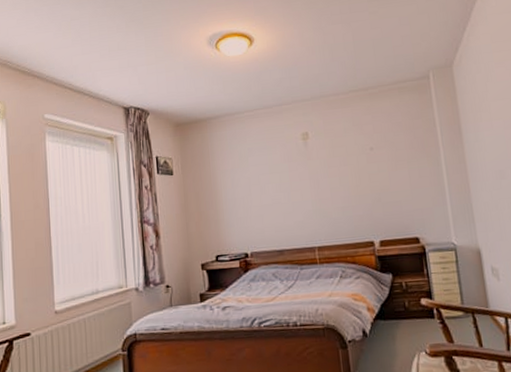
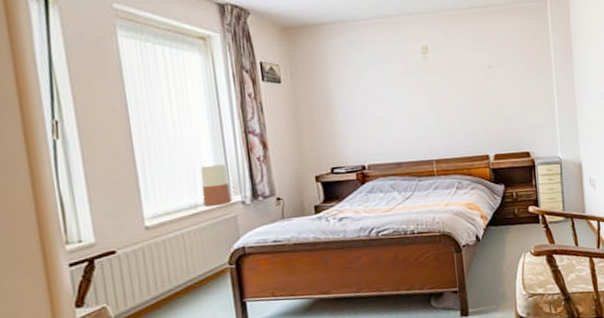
vase: none [102,252,127,294] -> present [200,164,232,208]

